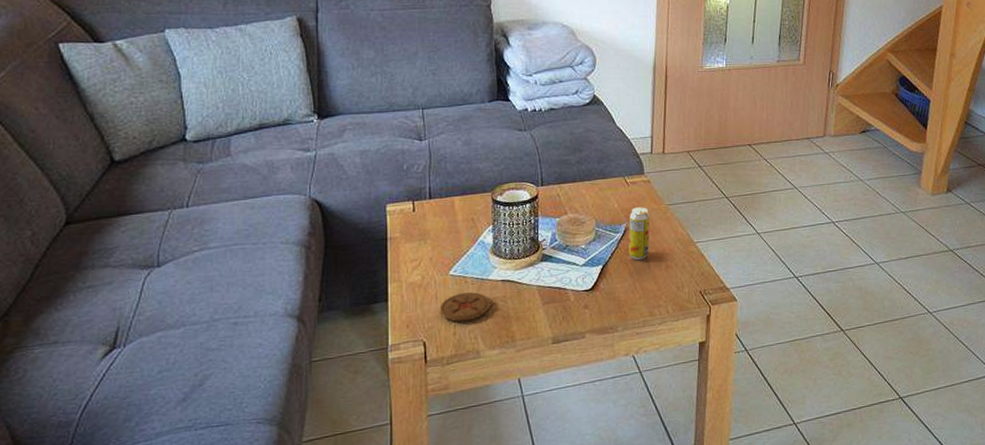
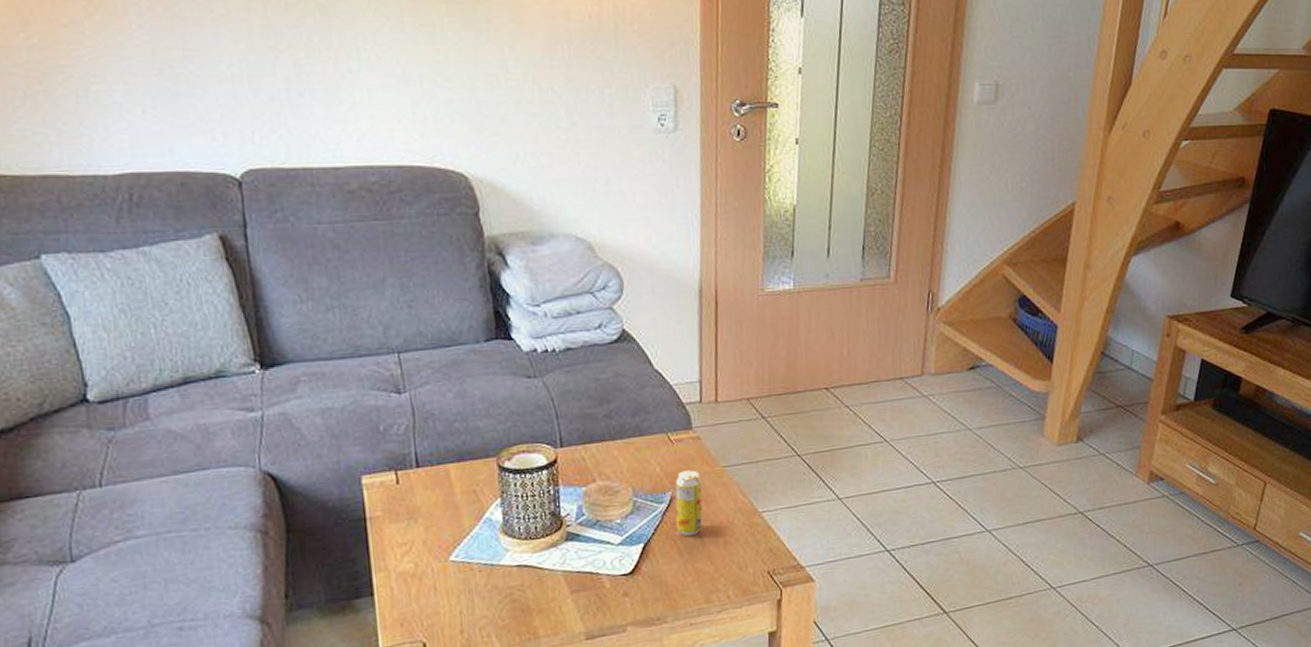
coaster: present [439,292,491,322] -> none [440,581,506,618]

